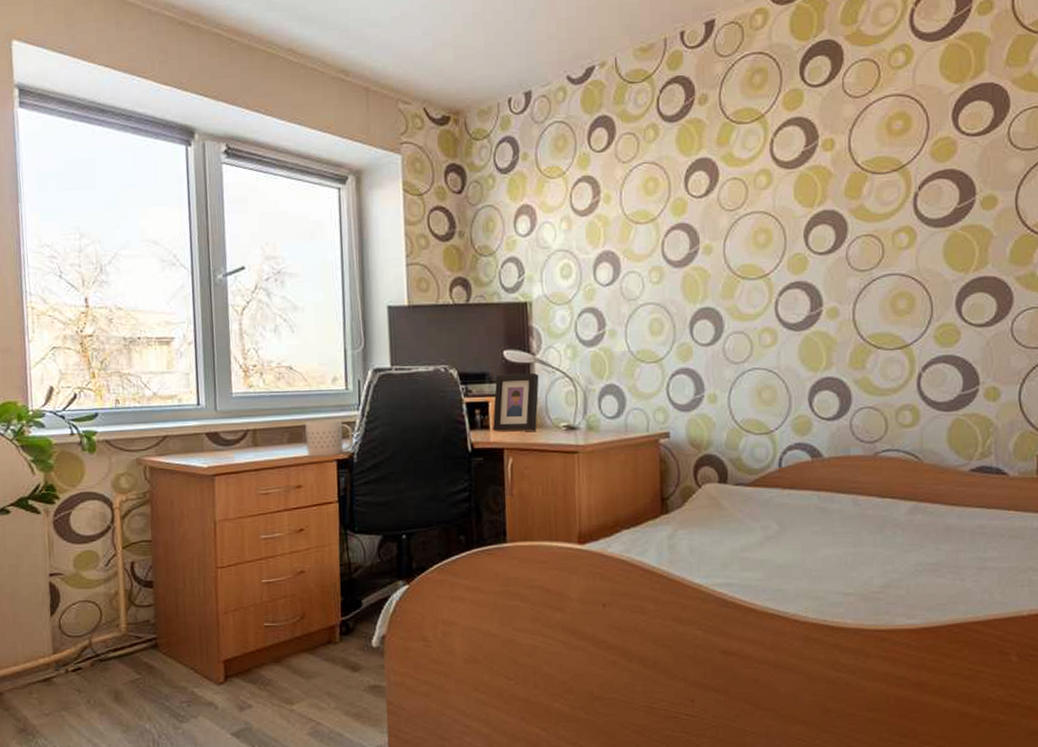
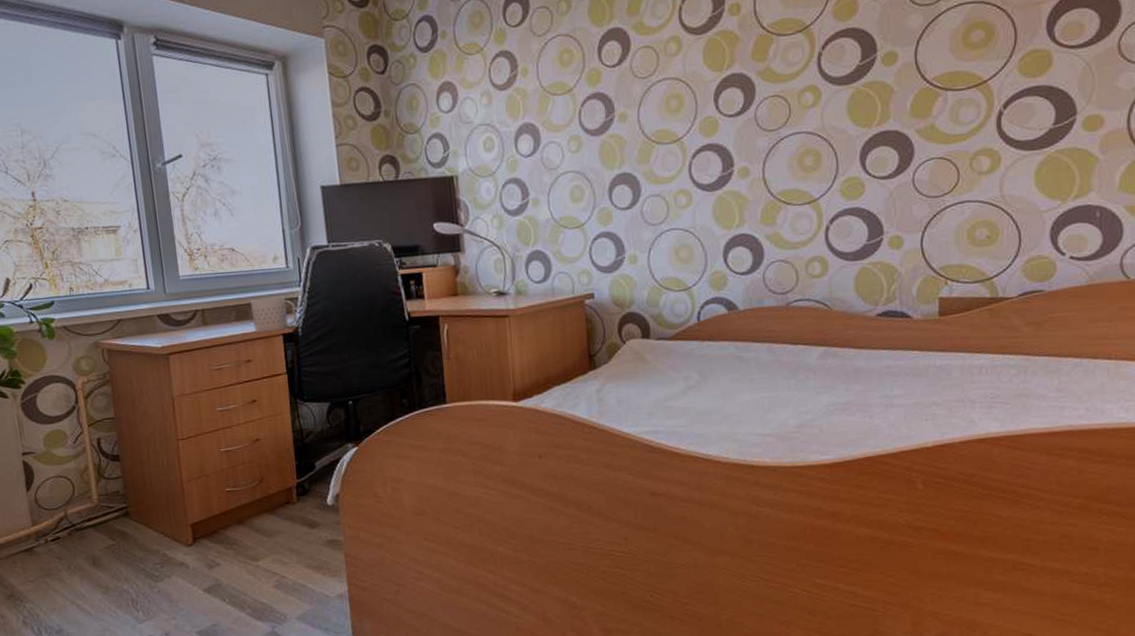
picture frame: present [493,372,539,432] -> none [427,243,469,301]

